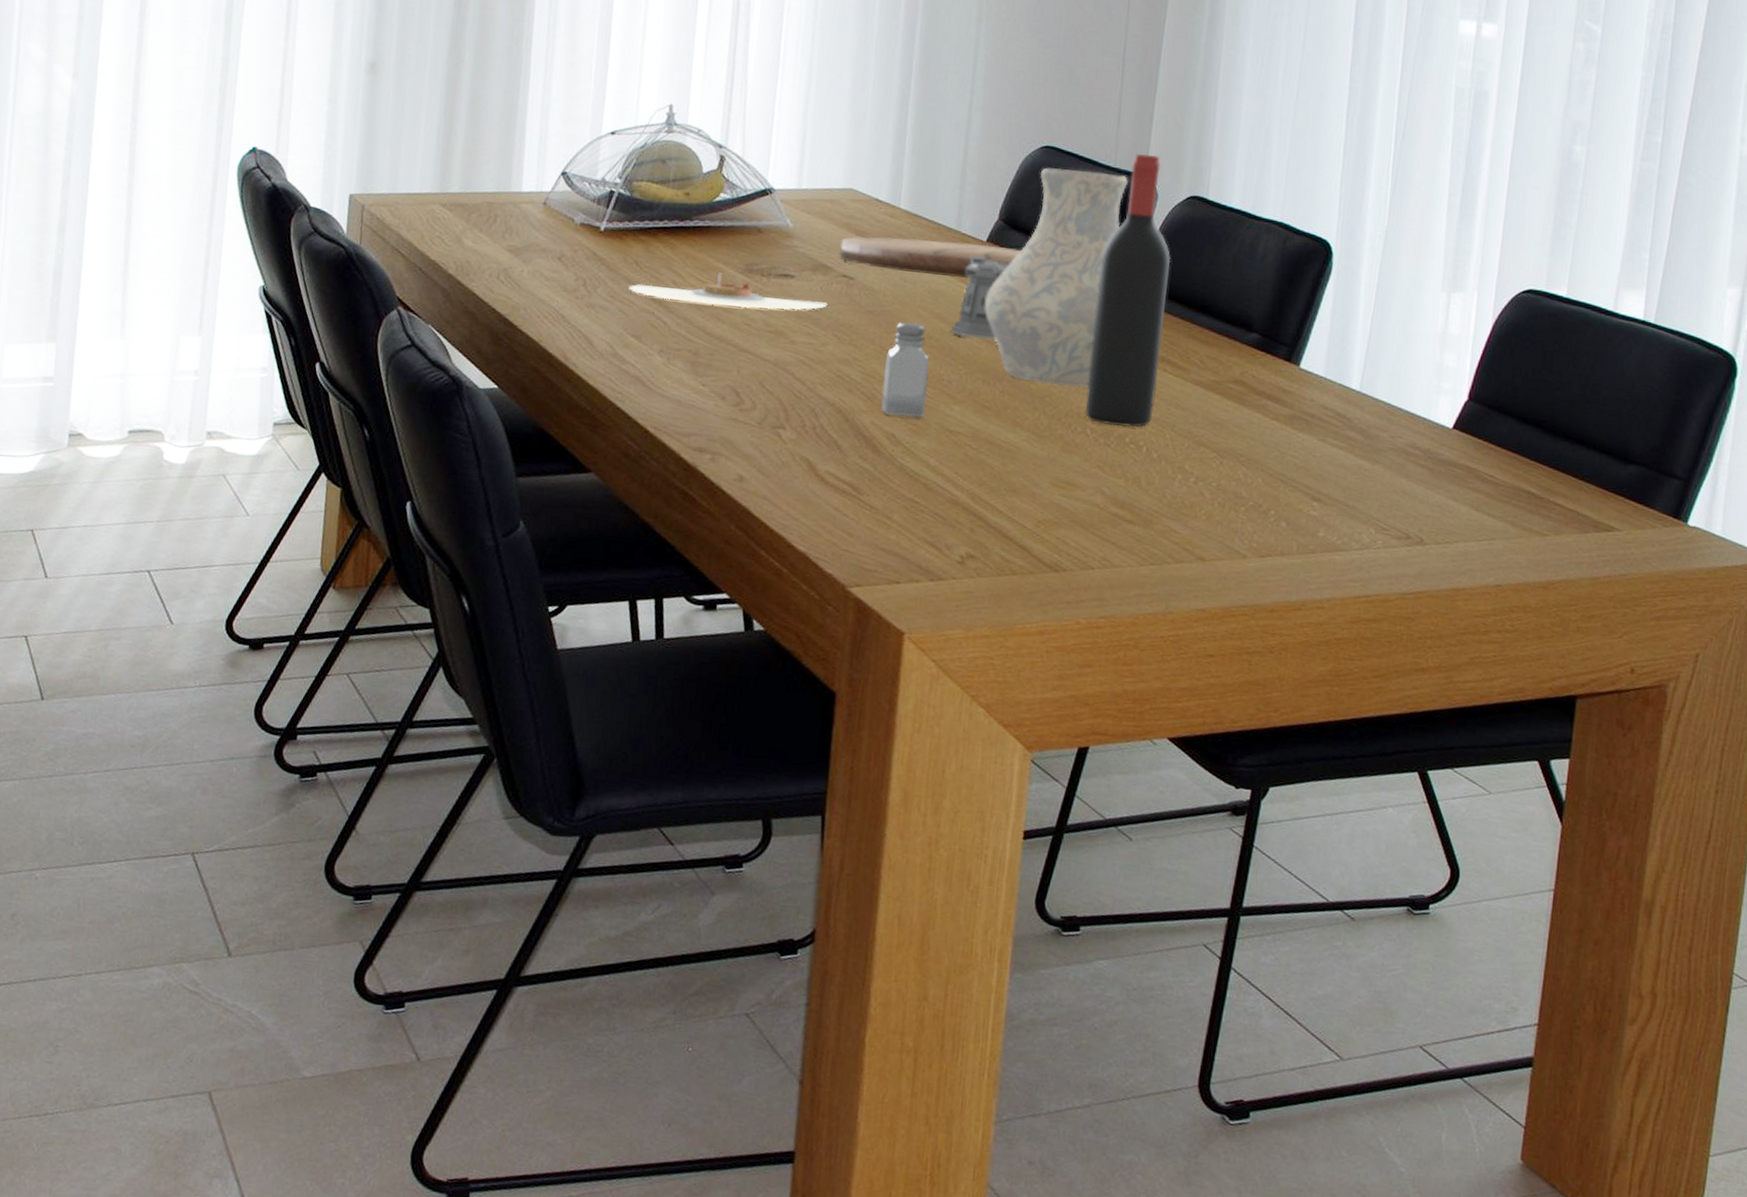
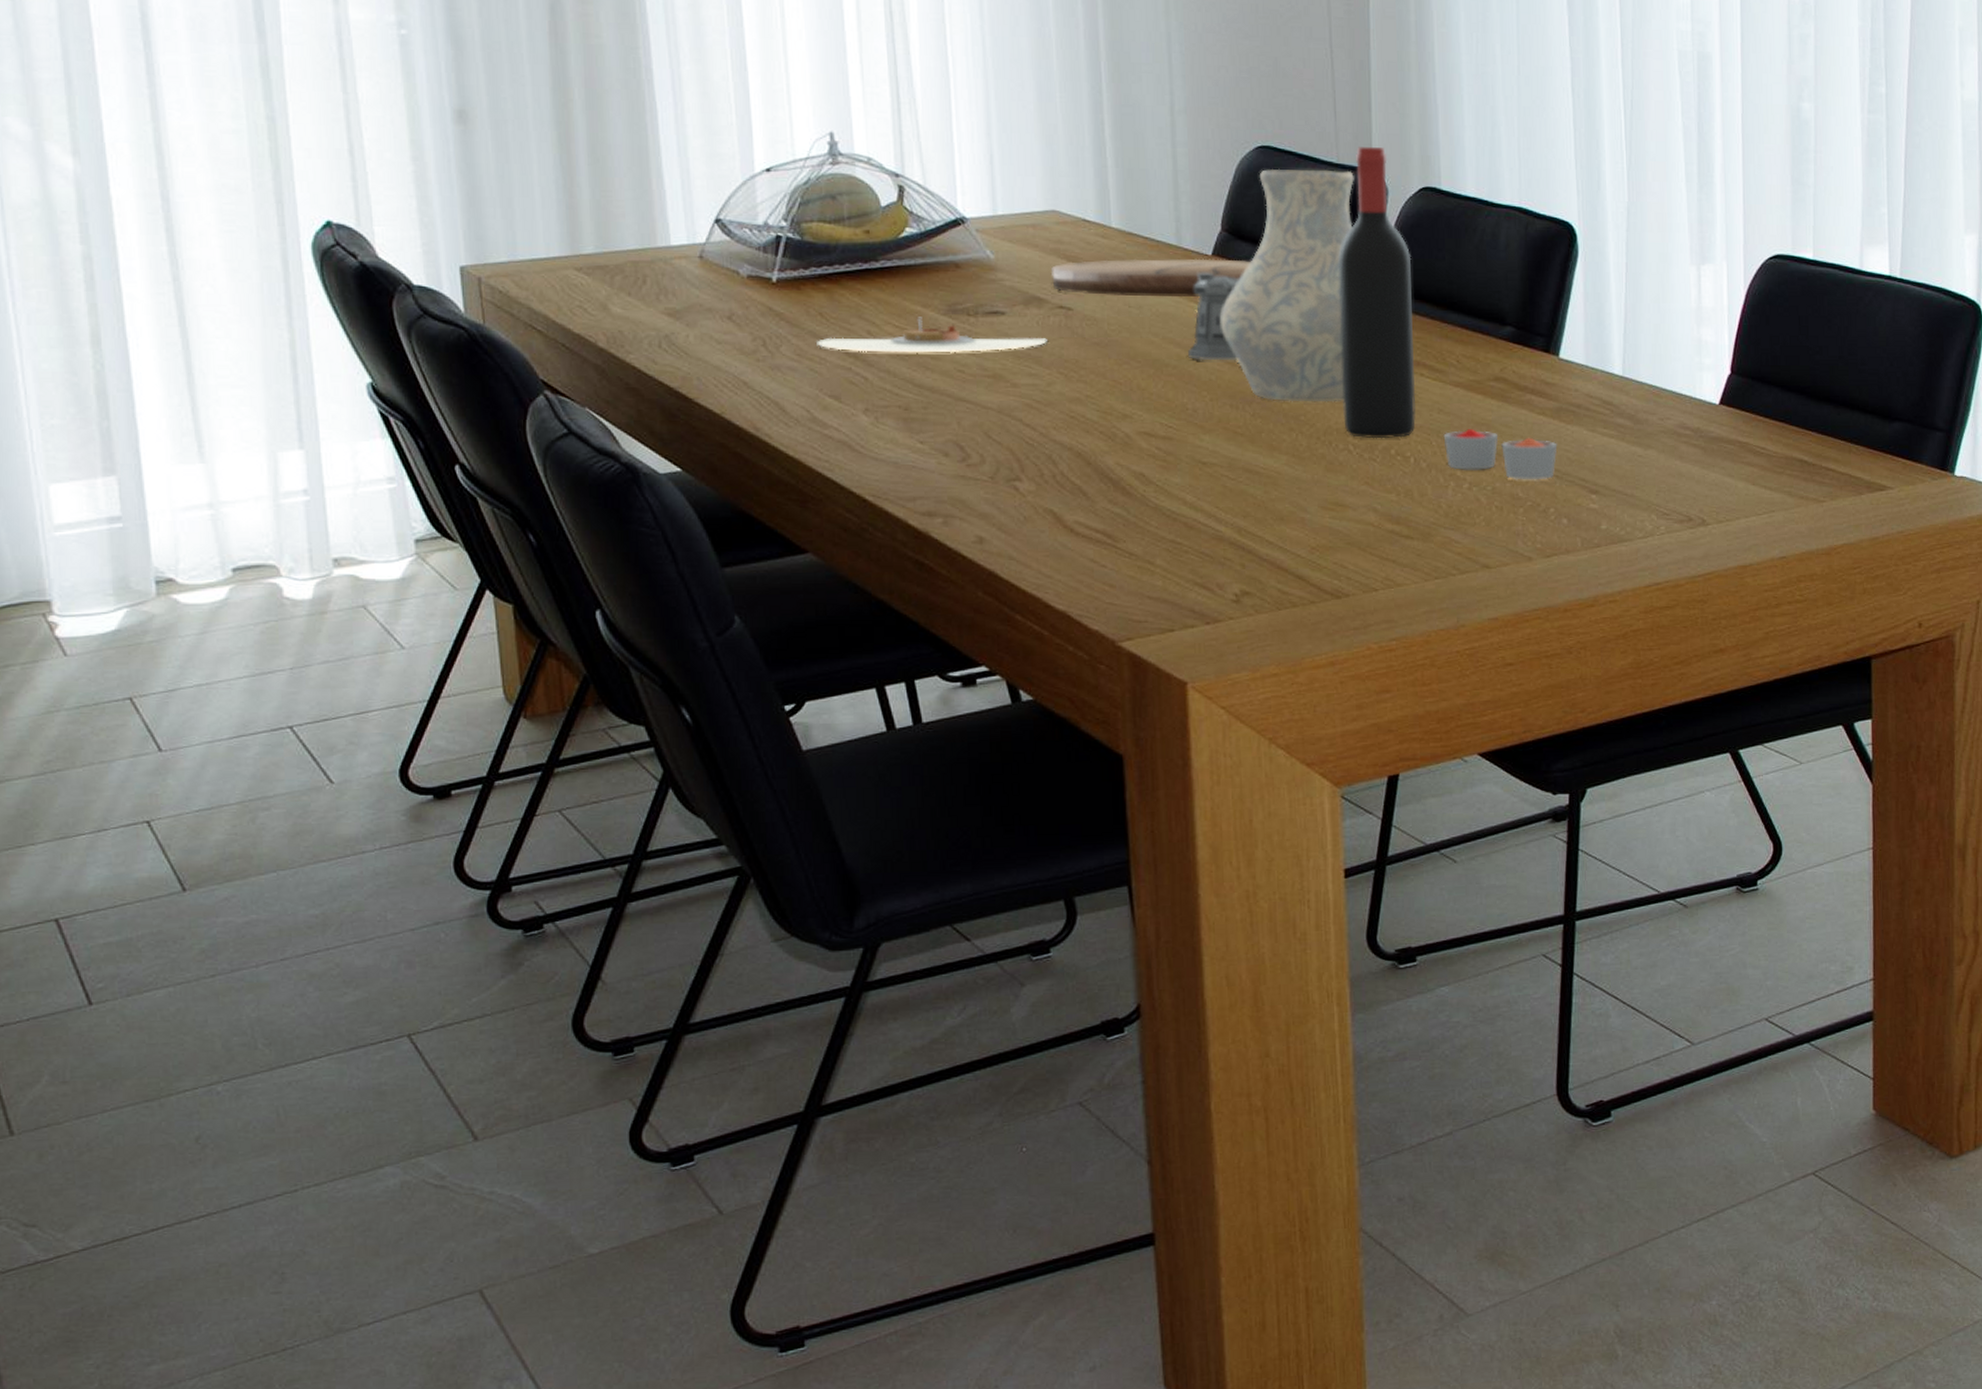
saltshaker: present [880,322,931,418] -> none [1121,350,1174,454]
candle: none [1177,426,1287,482] -> present [1443,429,1558,480]

